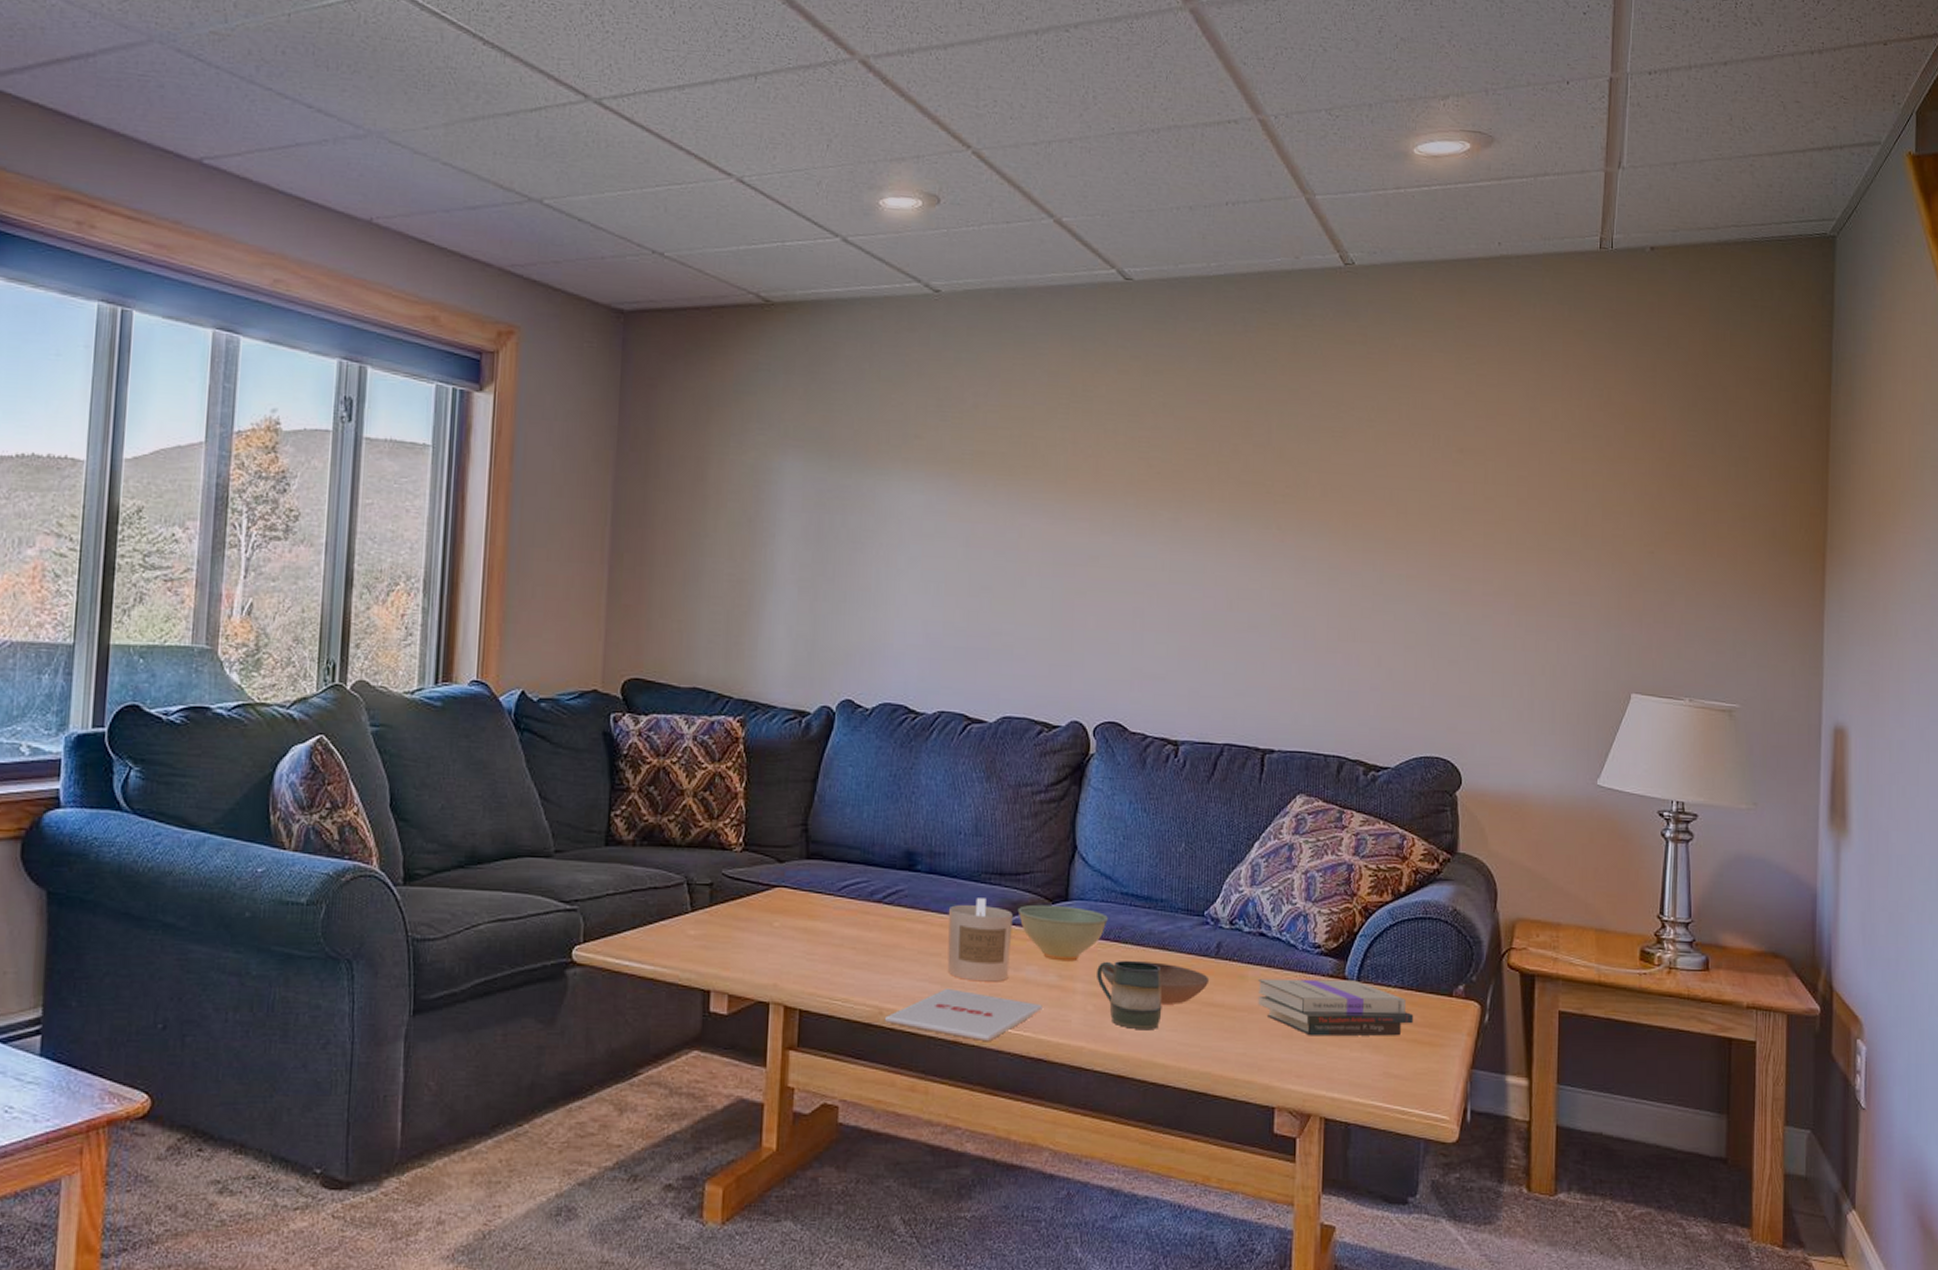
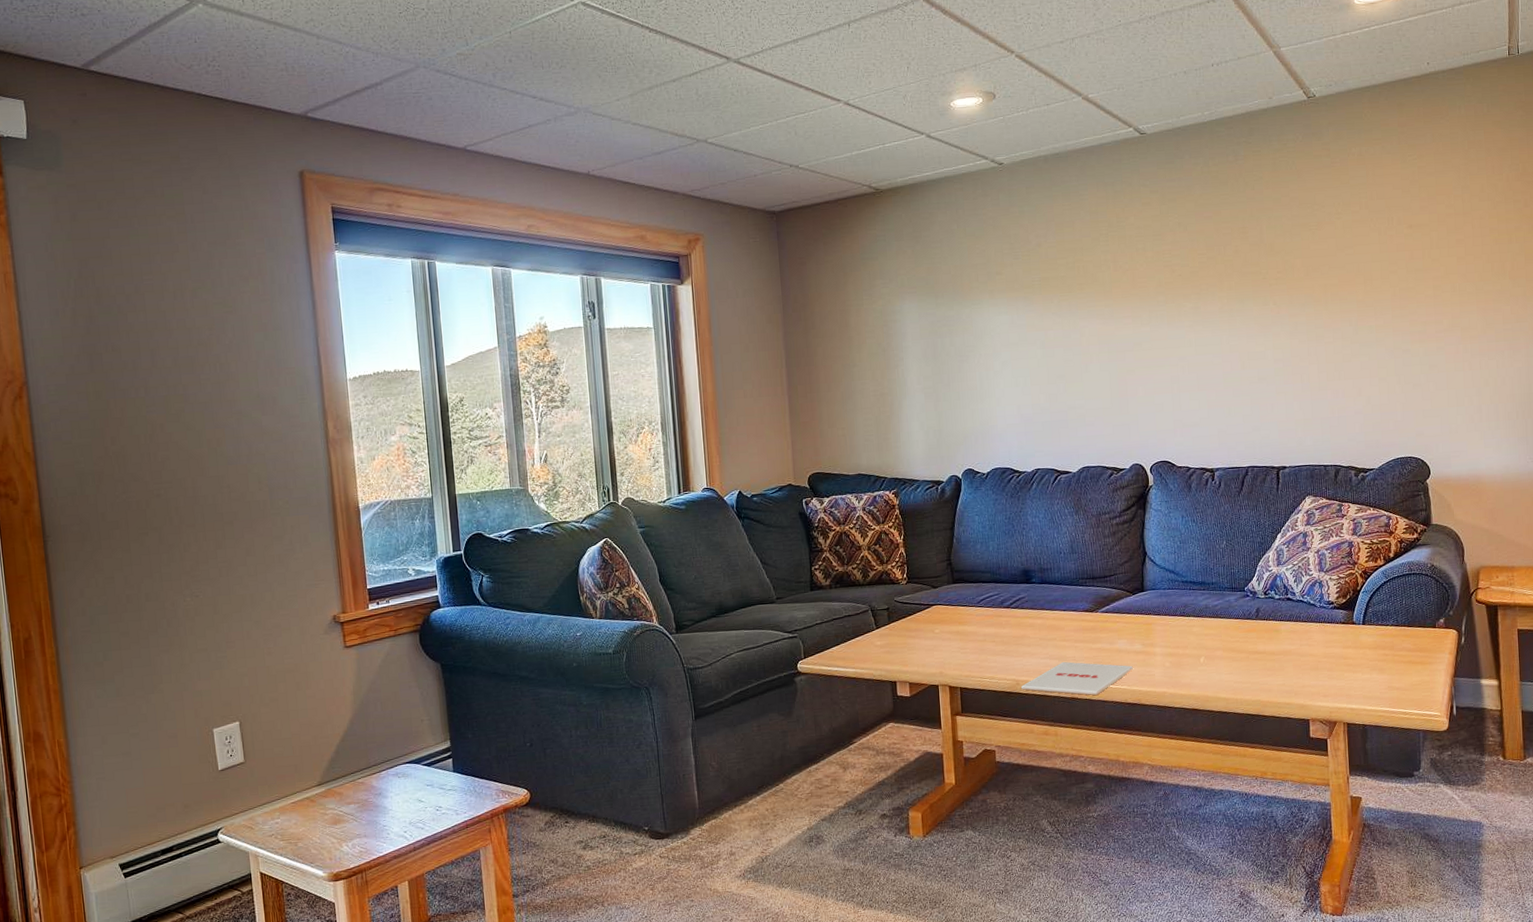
candle: present [947,898,1013,982] -> none [1058,596,1107,655]
bowl: present [1017,904,1108,962] -> none [1108,595,1174,635]
mug: present [1097,960,1162,1031] -> none [1170,628,1221,676]
bowl: present [1101,961,1210,1004] -> none [1173,627,1253,656]
books: present [1258,978,1414,1037] -> none [1289,624,1408,667]

